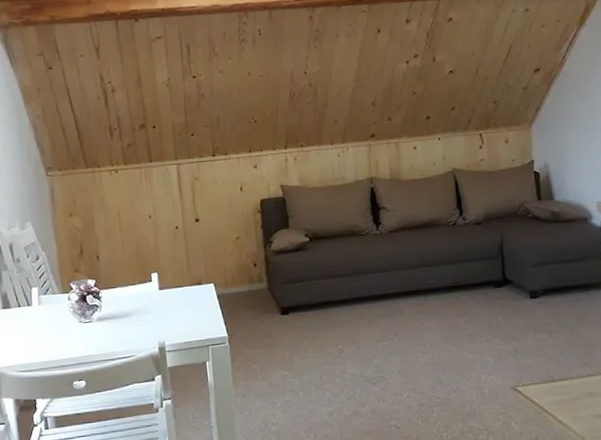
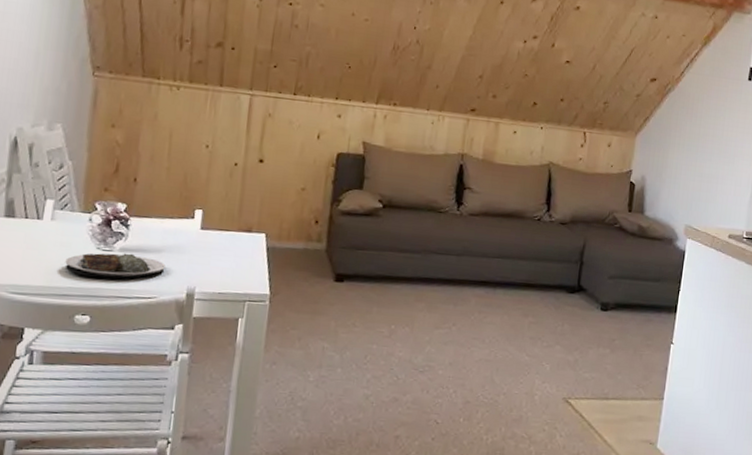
plate: none [56,321,137,347] -> present [65,253,165,279]

